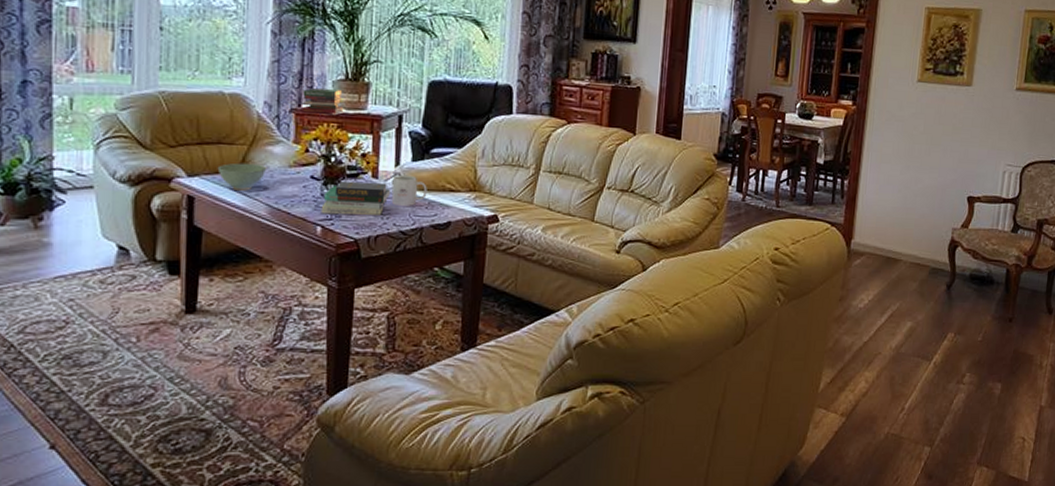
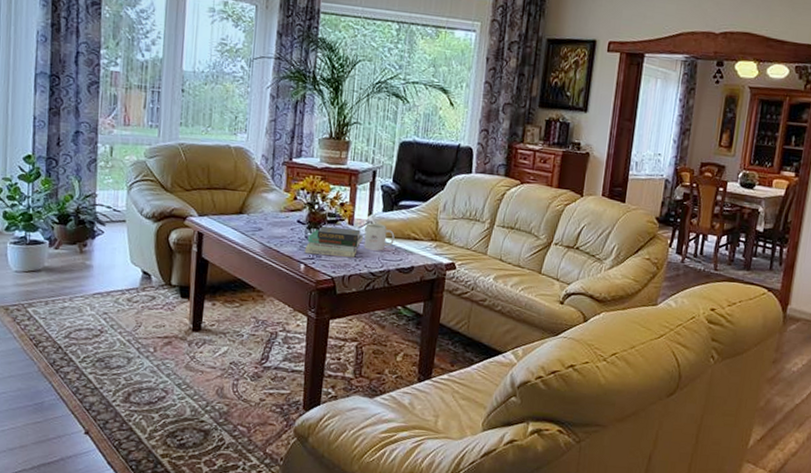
bowl: present [217,163,267,191] -> none [222,206,263,231]
books: present [301,88,344,115] -> none [292,144,327,168]

